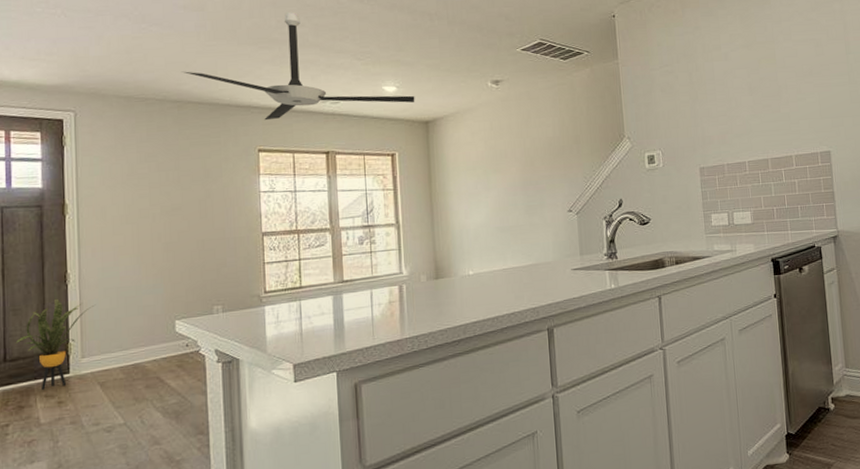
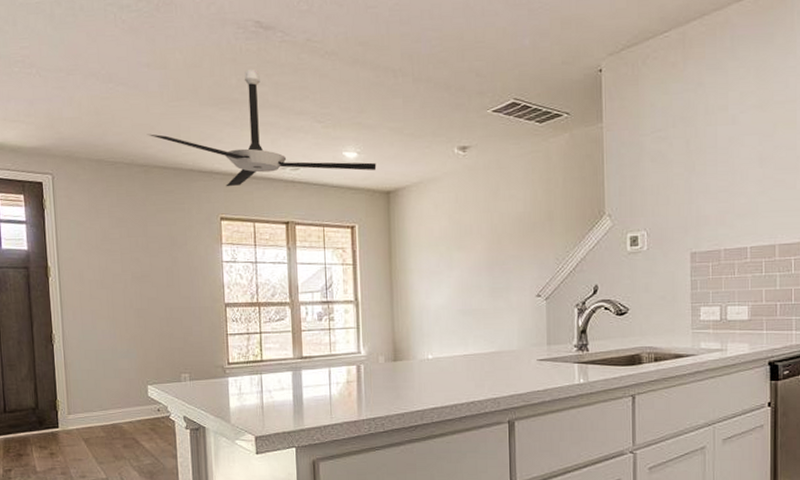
house plant: present [15,298,96,390] -> none [12,357,78,441]

